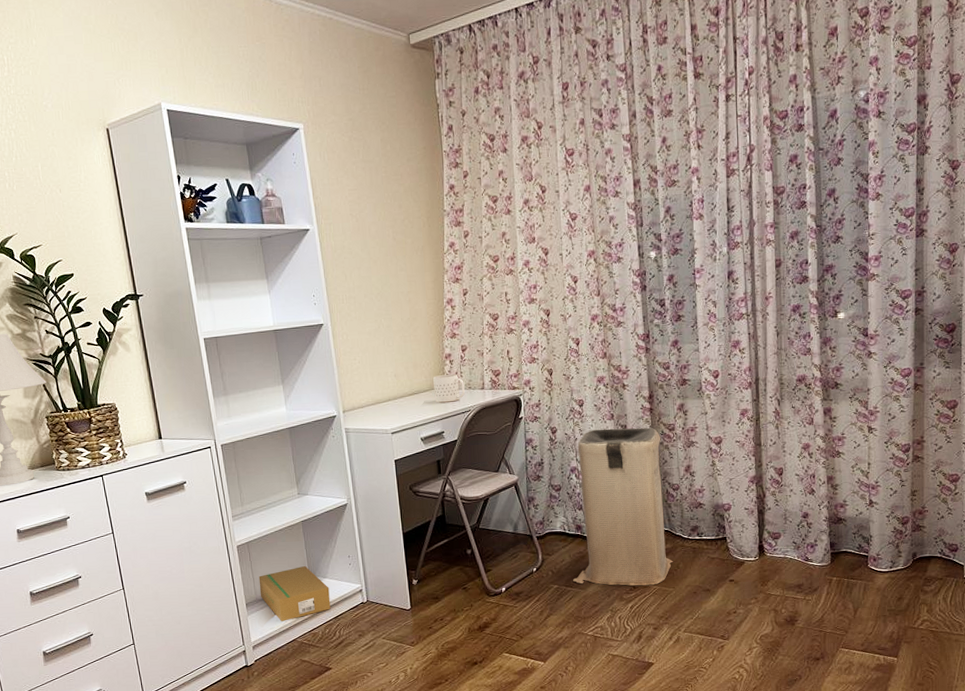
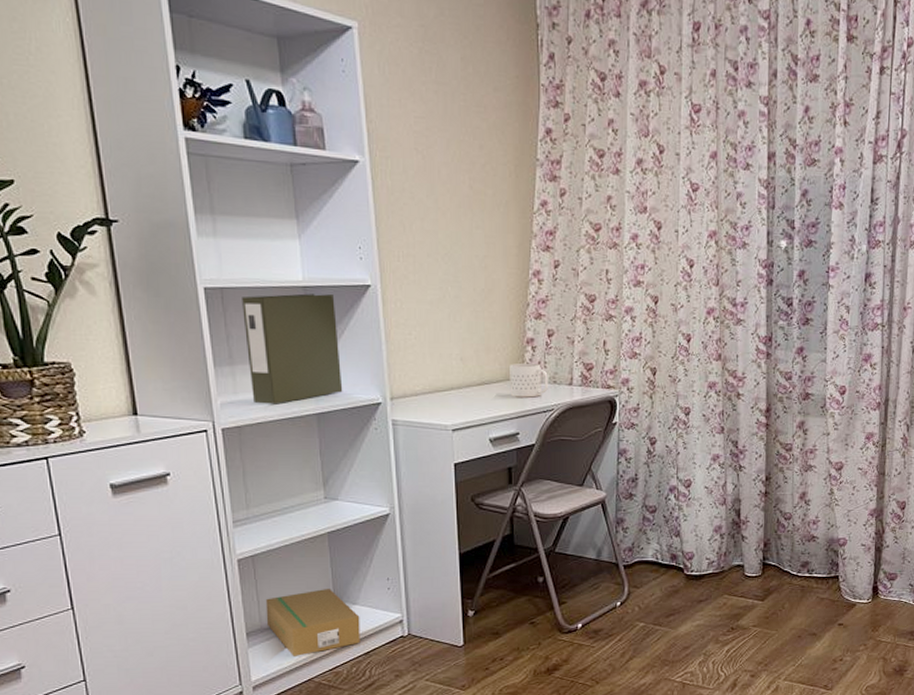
binder: none [231,334,307,424] -> present [242,293,343,405]
laundry basket: present [573,427,674,586] -> none [663,443,779,627]

